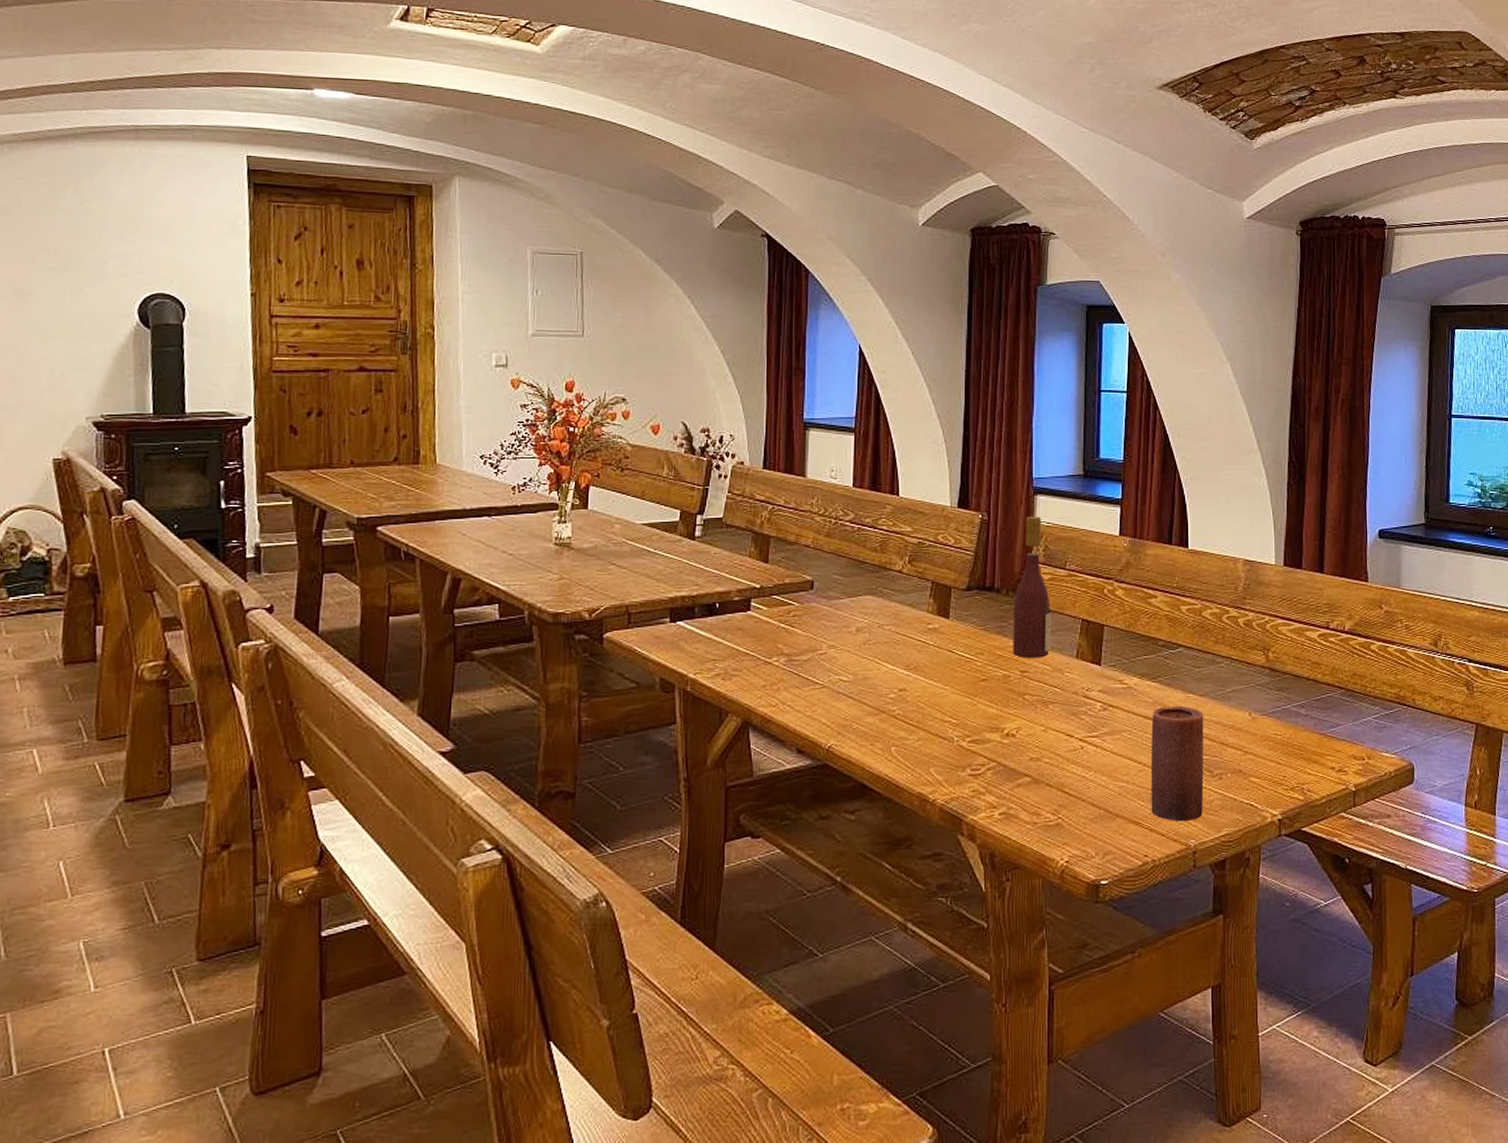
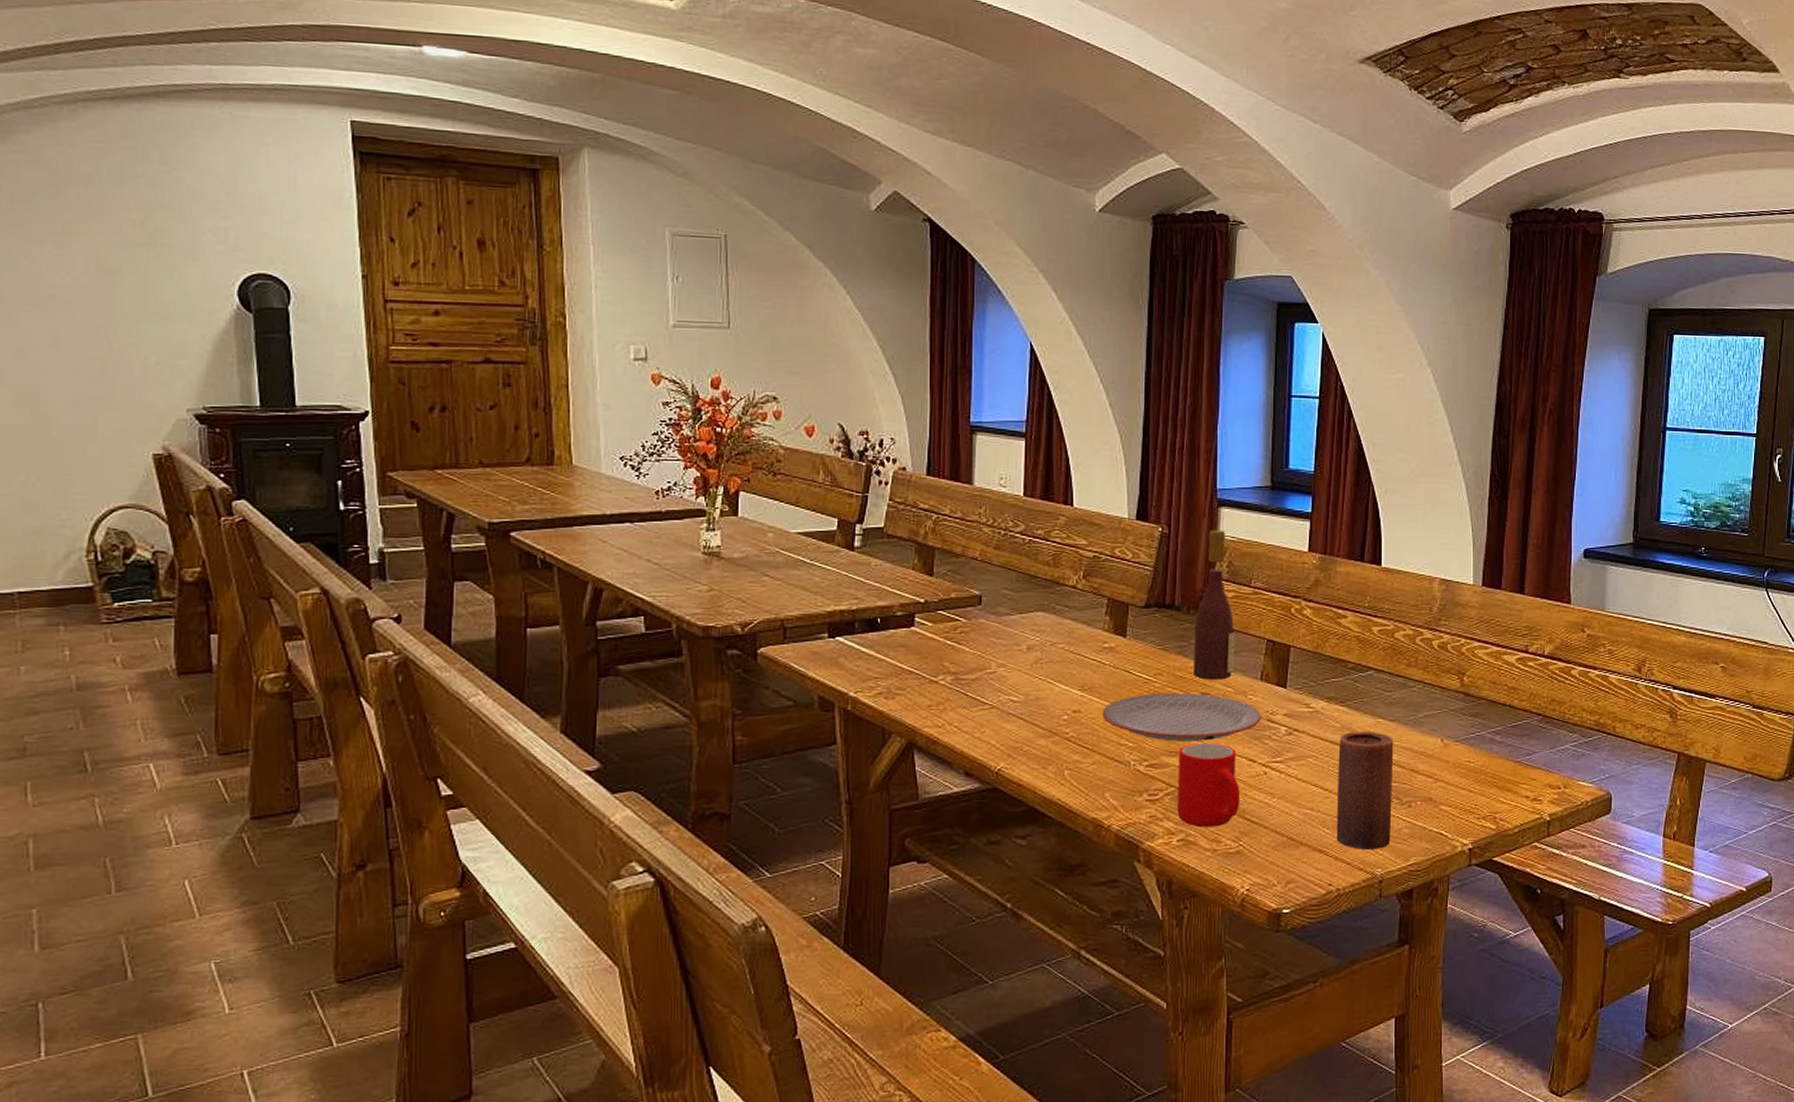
plate: none [927,671,1078,718] -> present [1102,692,1262,742]
cup: none [999,718,1058,801] -> present [1177,742,1239,828]

